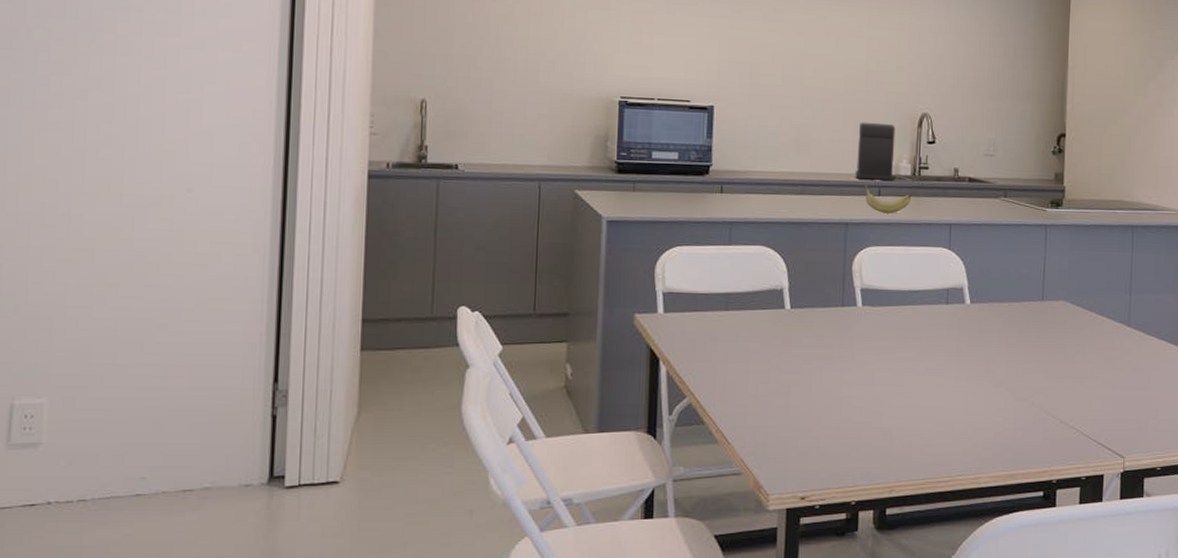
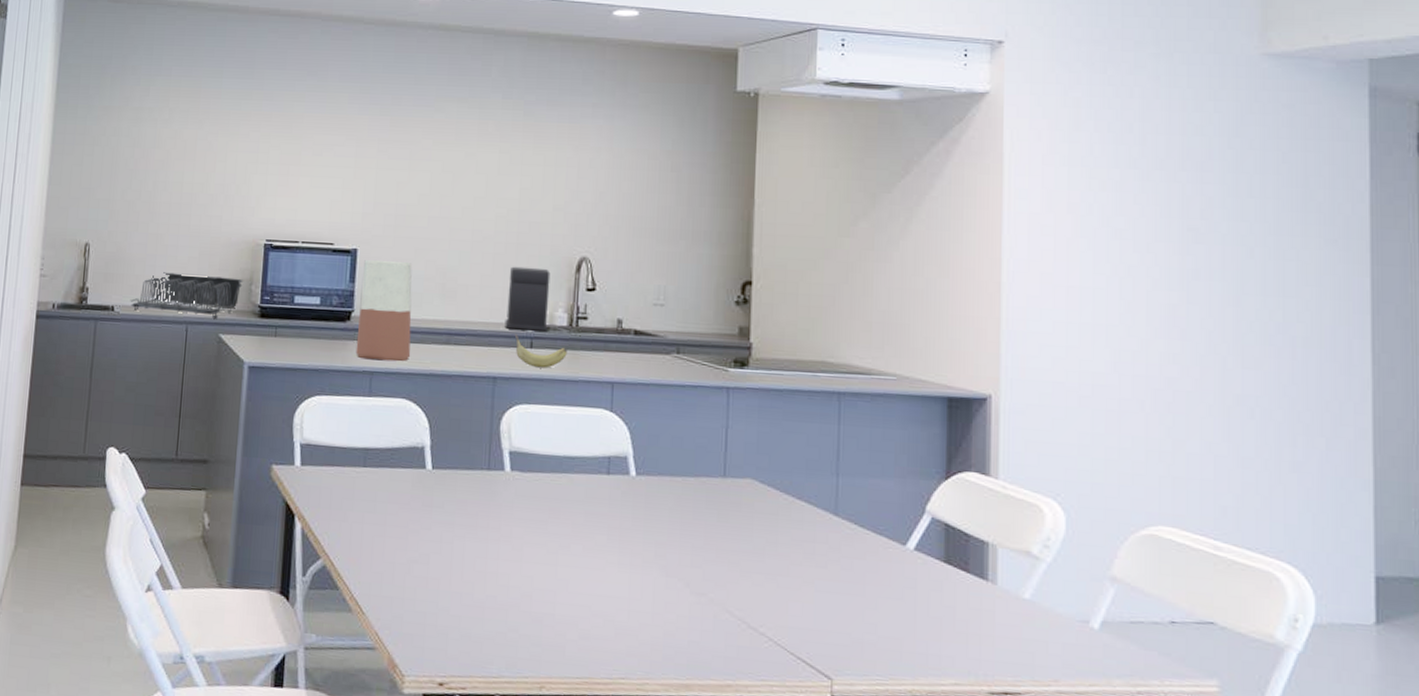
dish rack: none [475,129,598,175] -> present [130,272,243,319]
vase: none [715,117,768,212] -> present [355,260,412,361]

